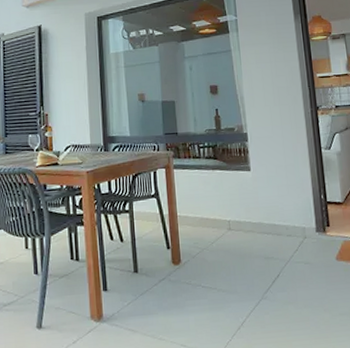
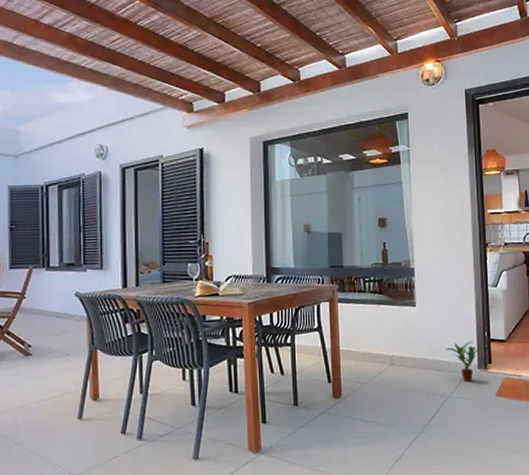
potted plant: none [282,204,325,245] -> present [445,341,488,381]

